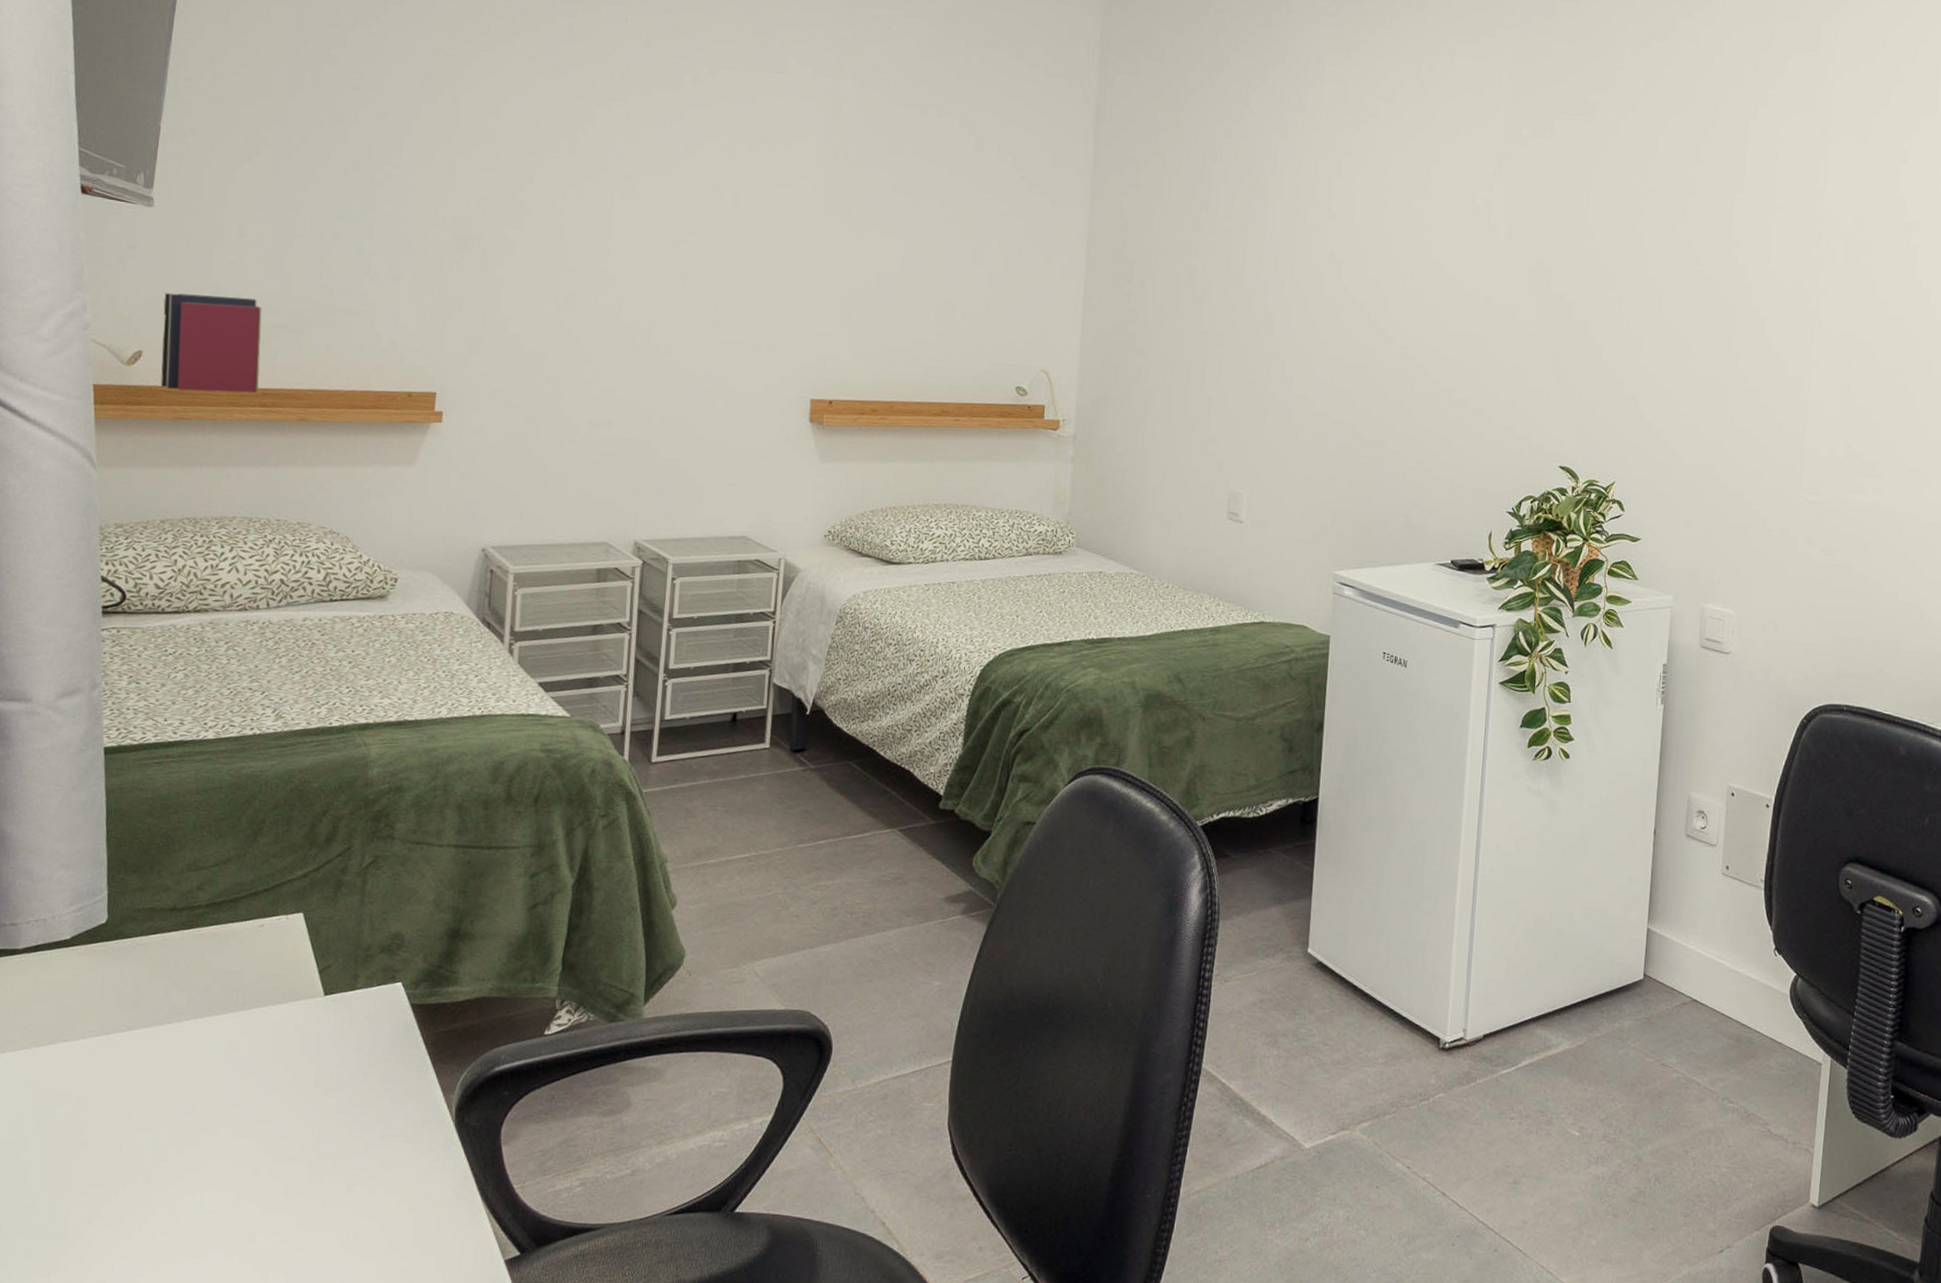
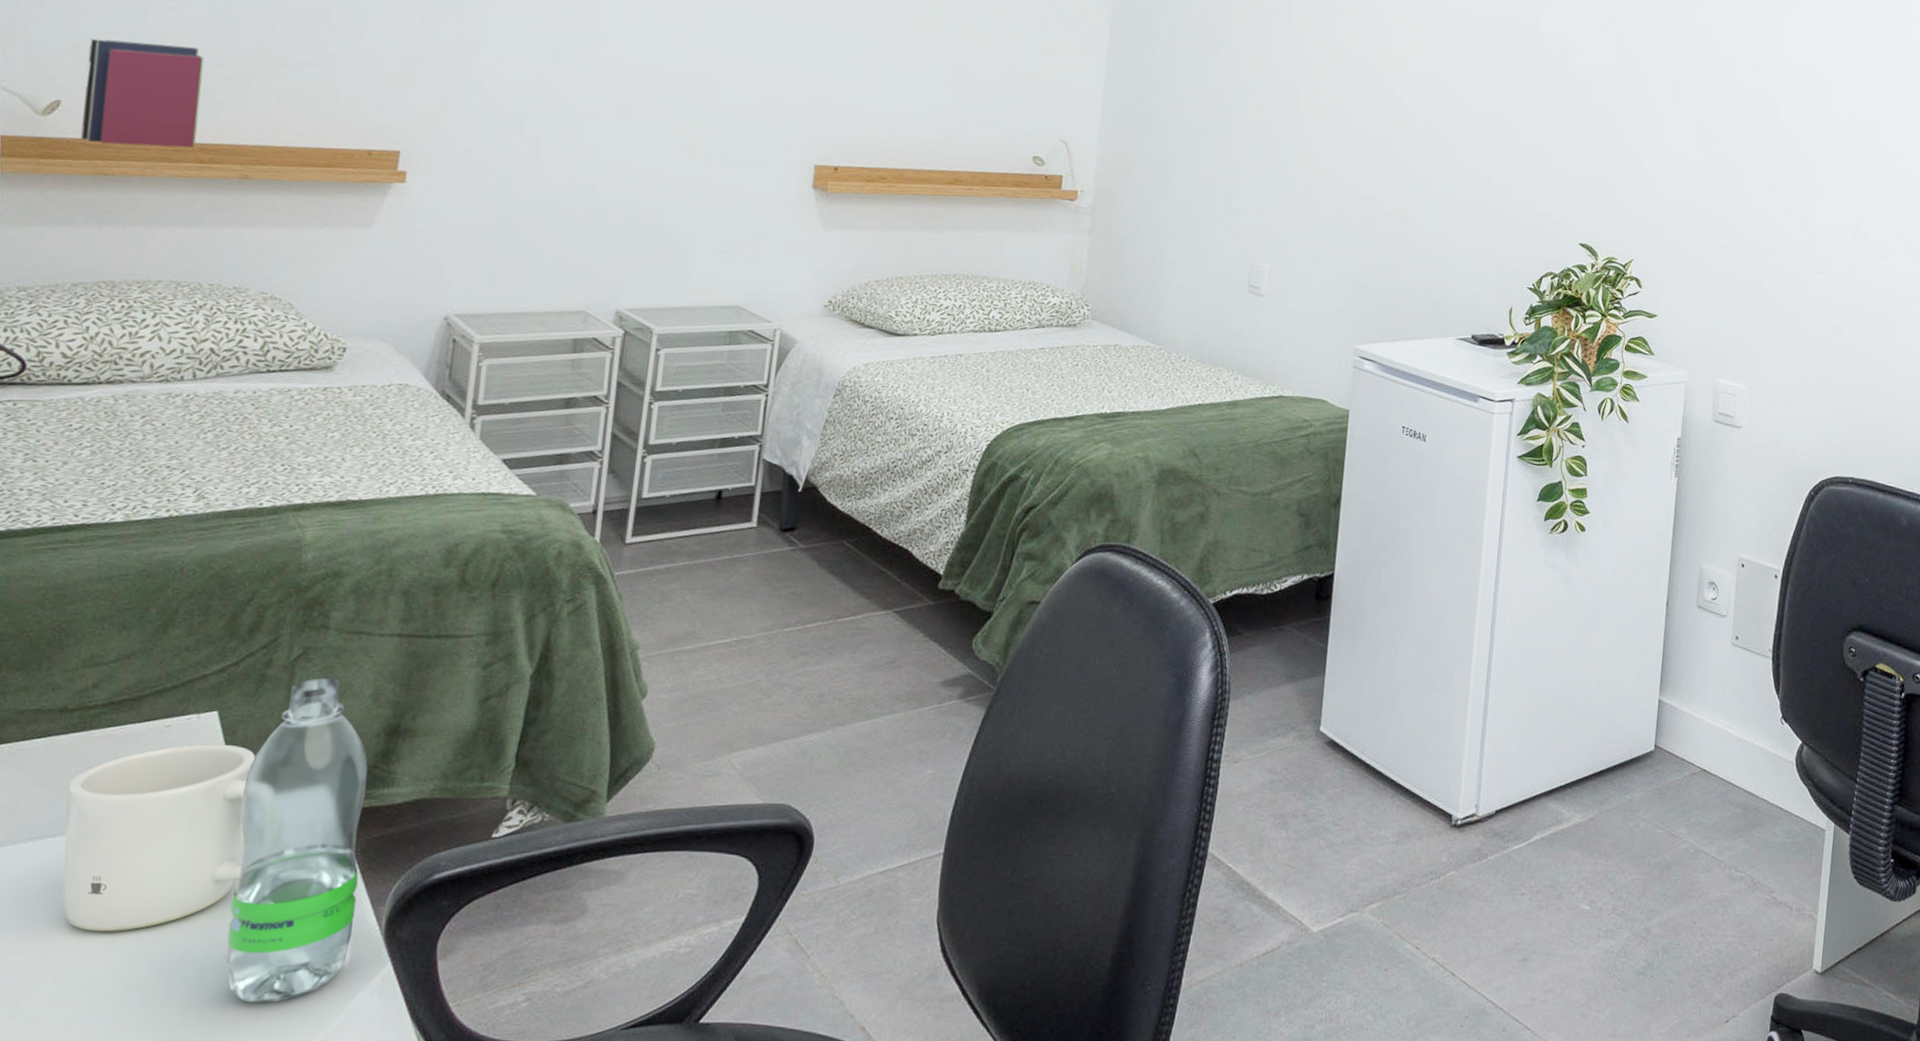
mug: none [180,942,338,1110] -> present [62,743,256,932]
bottle: none [321,884,434,1179] -> present [226,678,368,1004]

